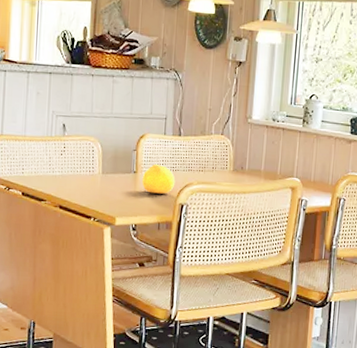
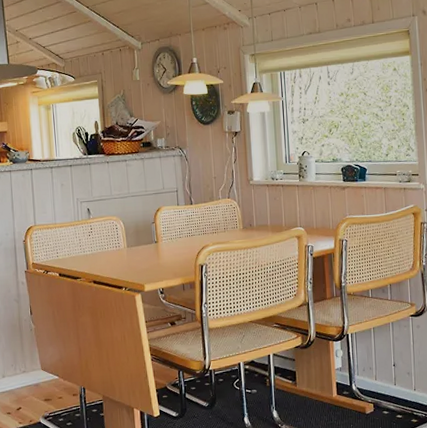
fruit: present [142,163,176,194] -> none [163,232,193,259]

